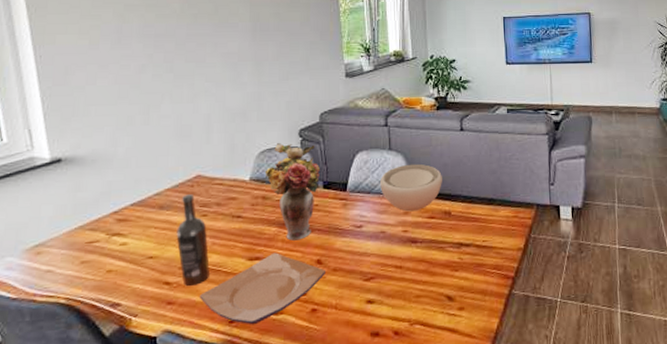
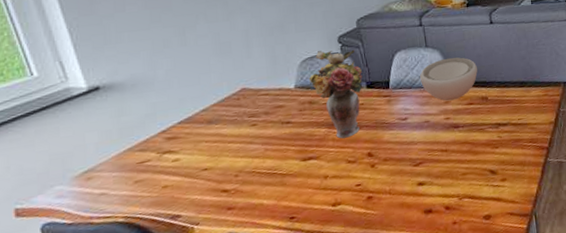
wine bottle: present [176,194,210,286] -> none [228,107,266,191]
plate: present [200,252,327,325] -> none [259,151,378,218]

